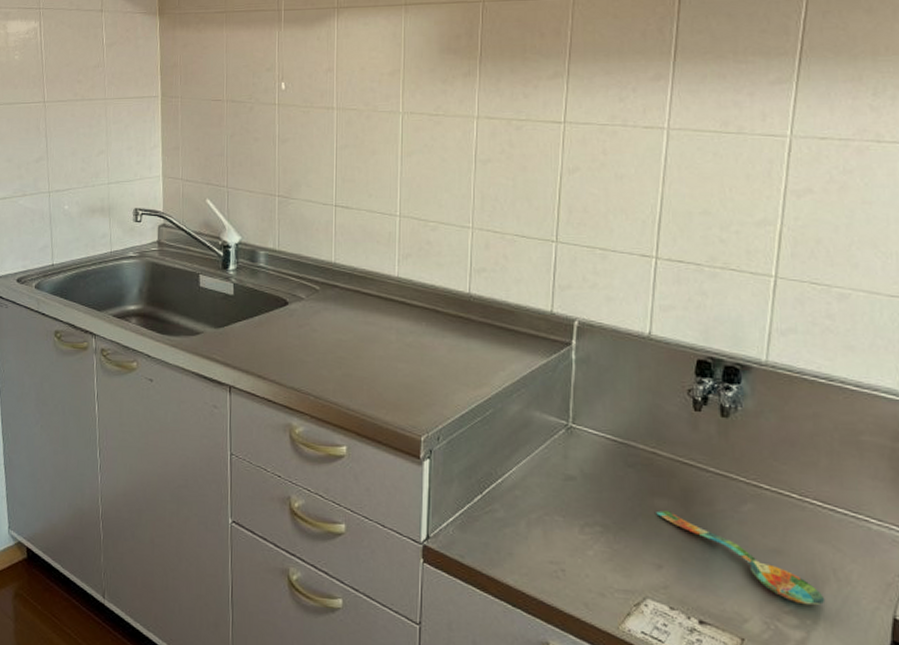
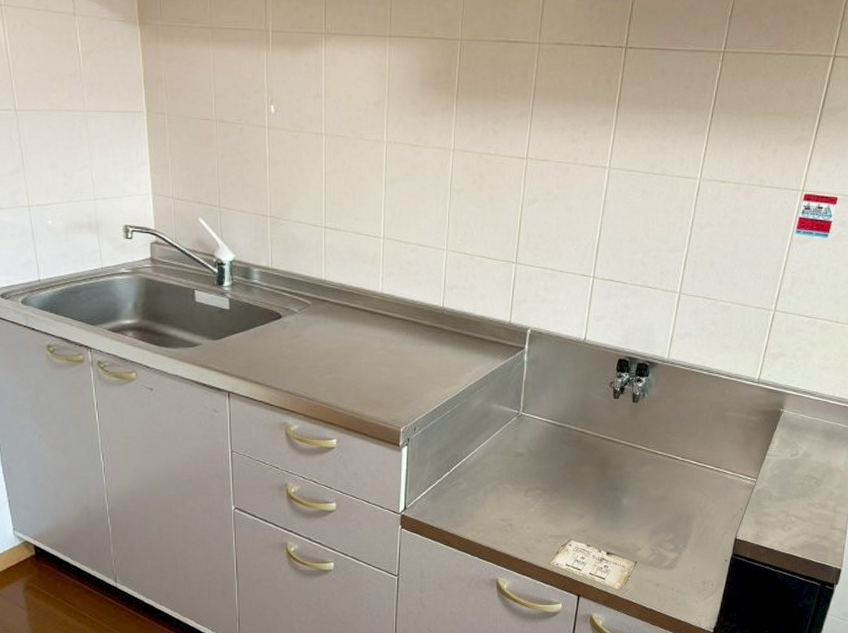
spoon: present [656,511,826,606] -> none [581,475,693,535]

